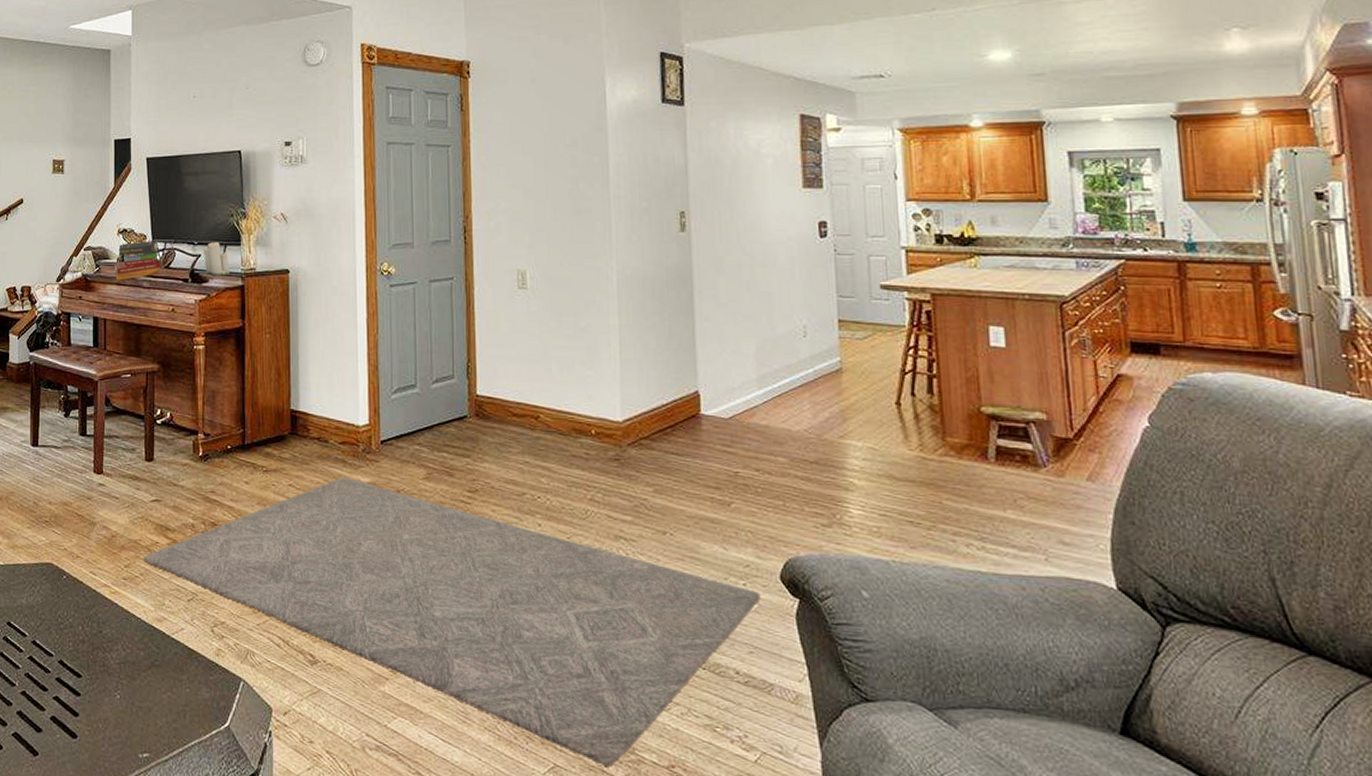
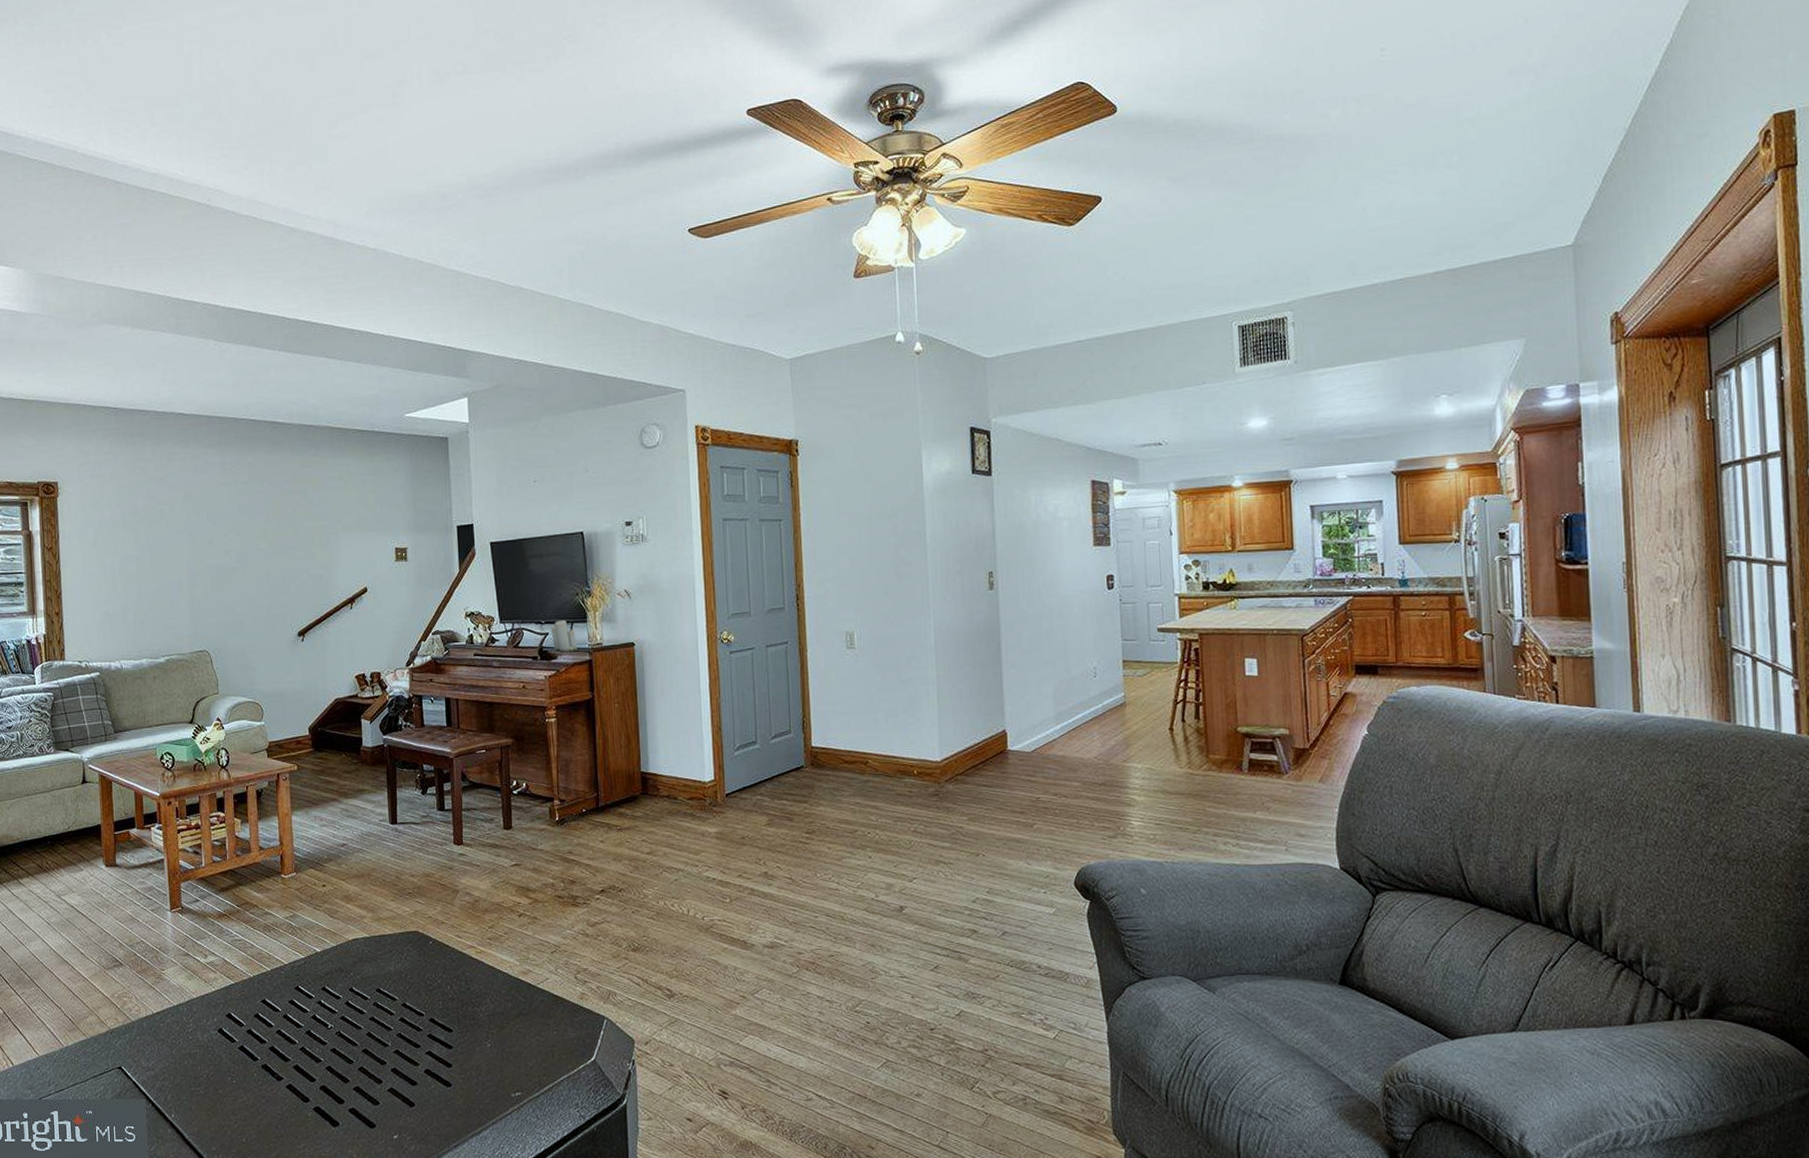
books: present [114,240,161,280] -> none [463,621,510,662]
rug: present [143,477,761,766] -> none [506,829,1058,1056]

